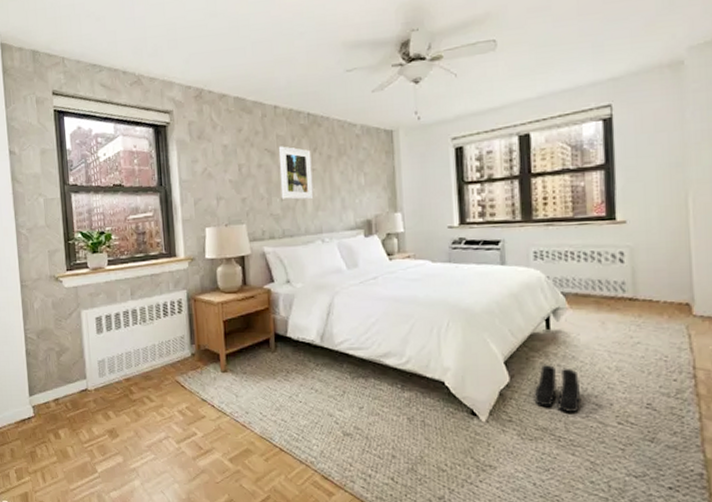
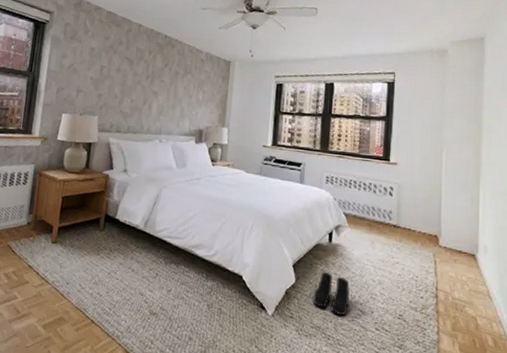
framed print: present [278,146,314,200] -> none [132,57,163,105]

